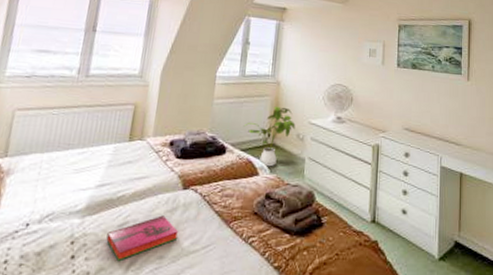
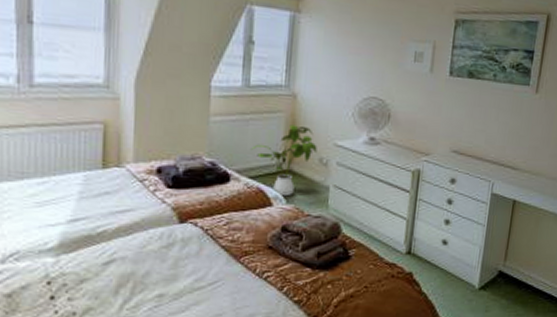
hardback book: present [106,215,178,260] -> none [91,252,179,300]

